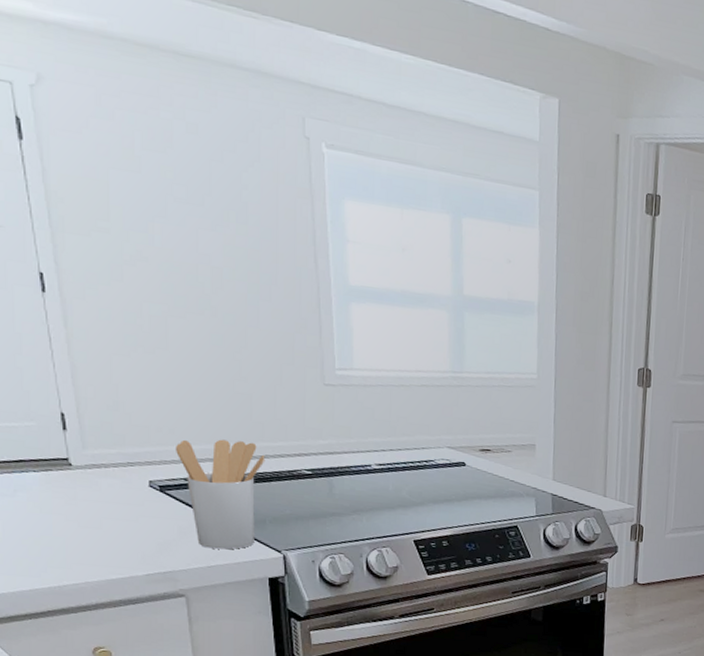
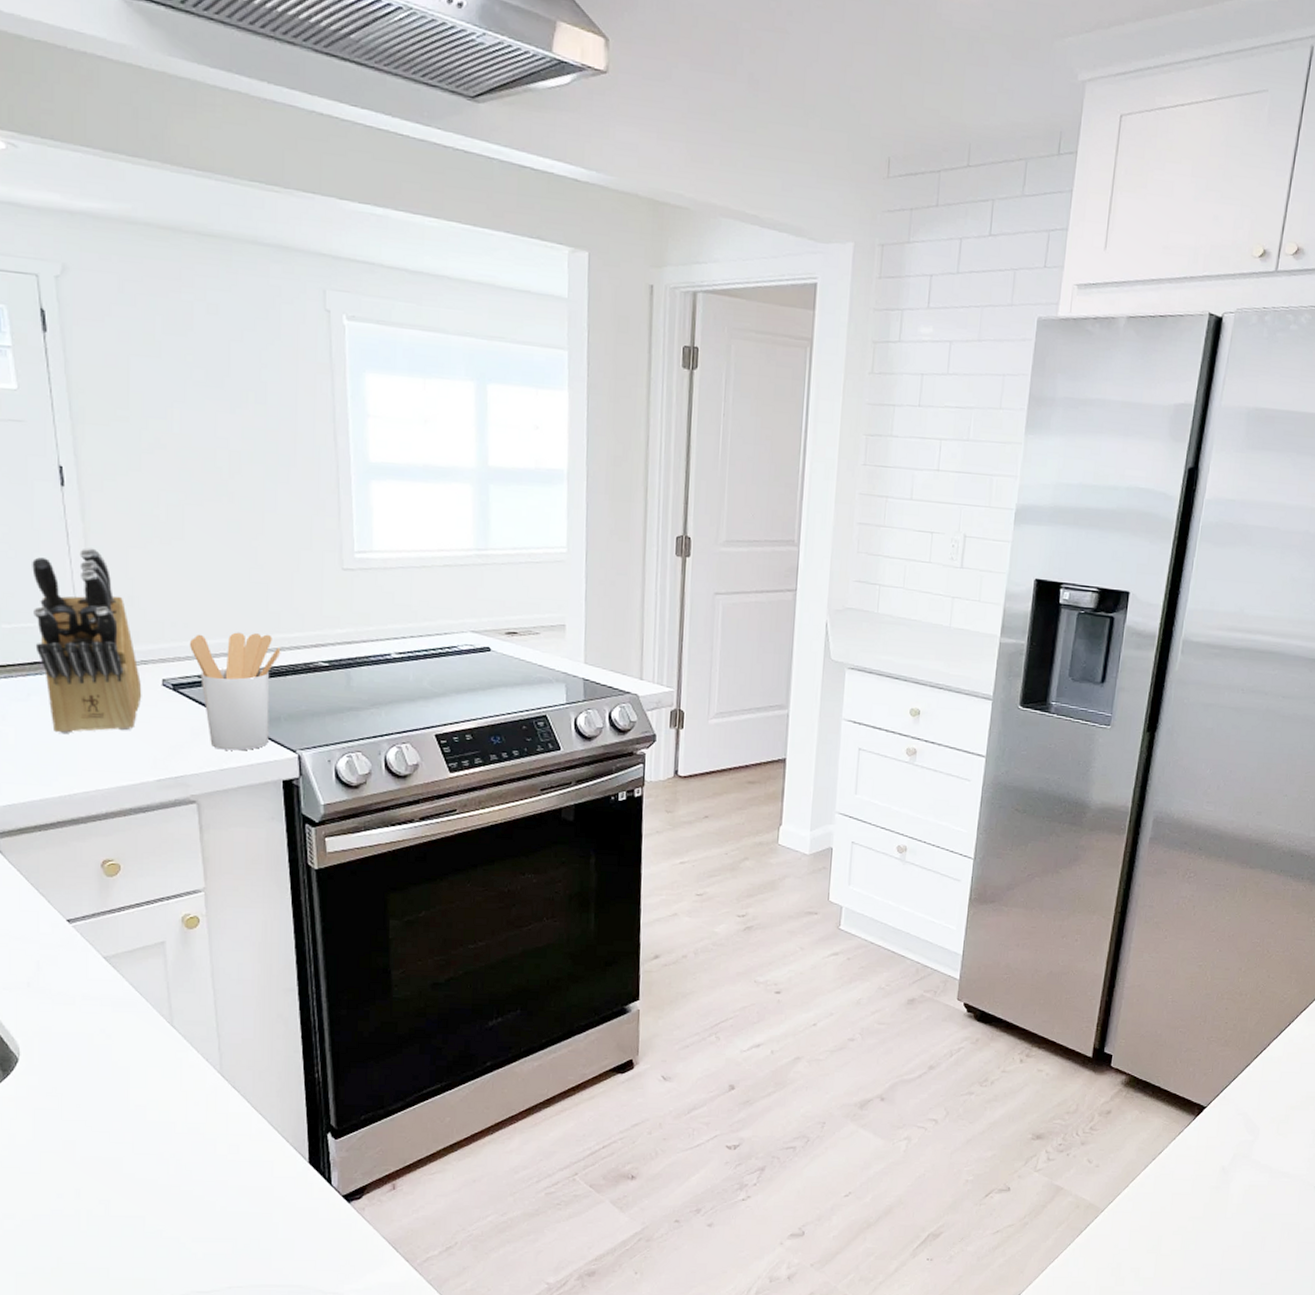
knife block: none [15,353,129,529] -> present [32,548,142,733]

